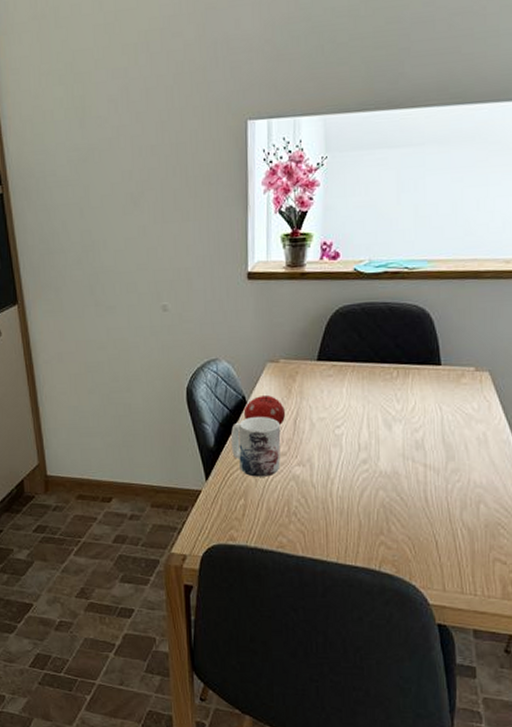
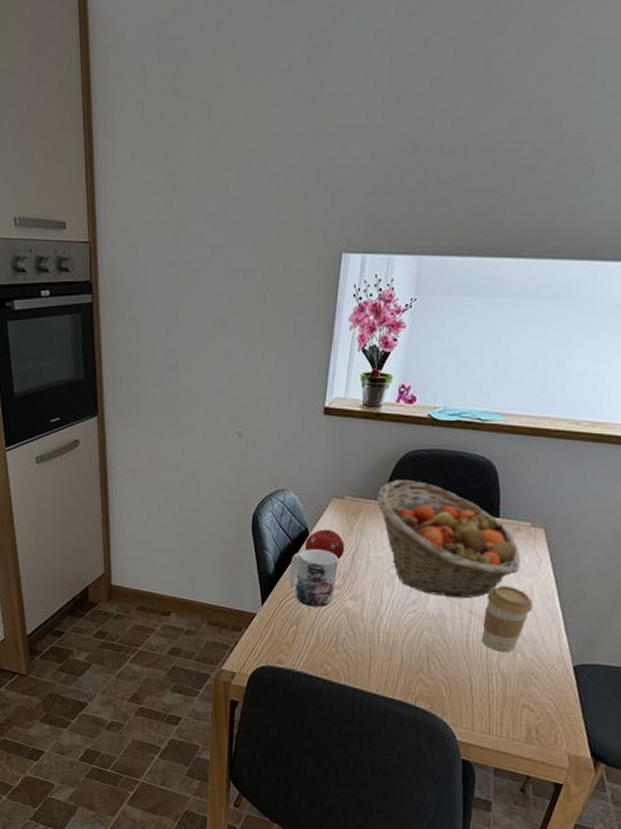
fruit basket: none [312,336,470,453] -> present [377,480,522,598]
coffee cup: none [440,434,490,505] -> present [482,585,534,652]

